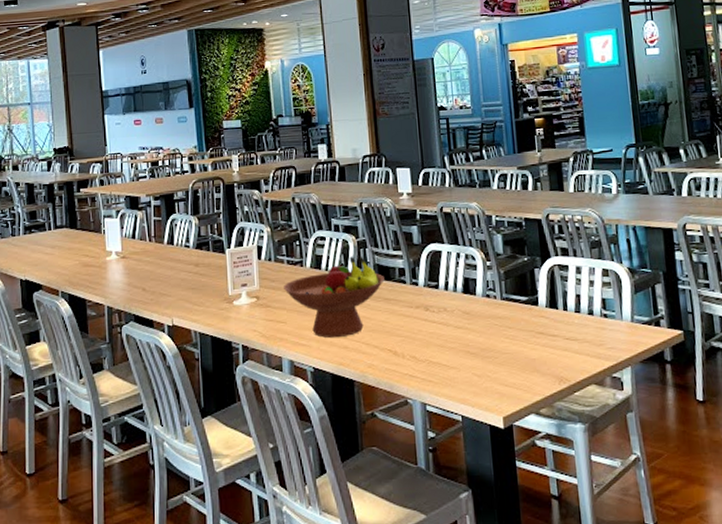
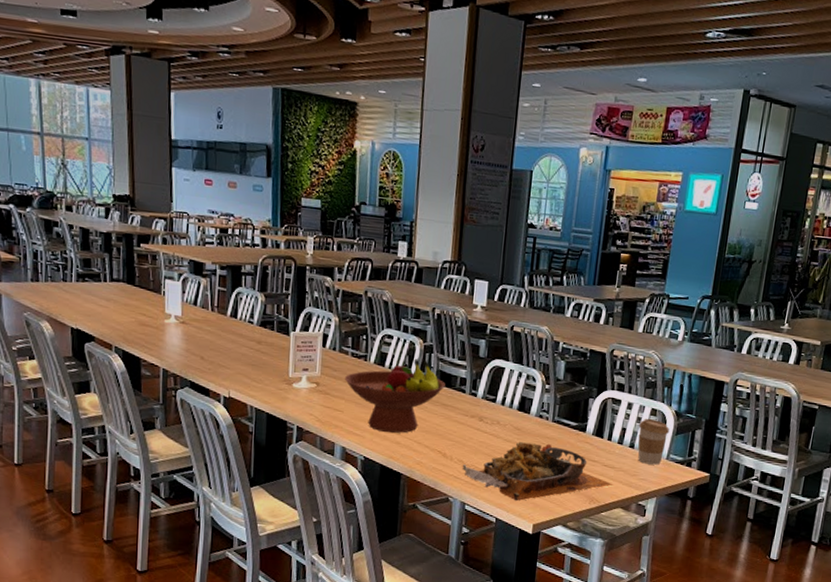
food tray: none [416,324,581,394] -> present [462,442,613,501]
coffee cup: none [592,280,627,331] -> present [637,419,670,465]

